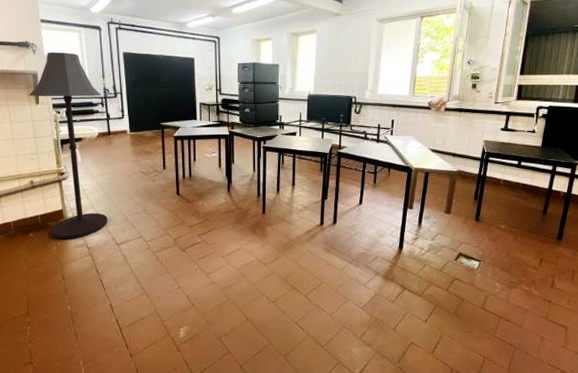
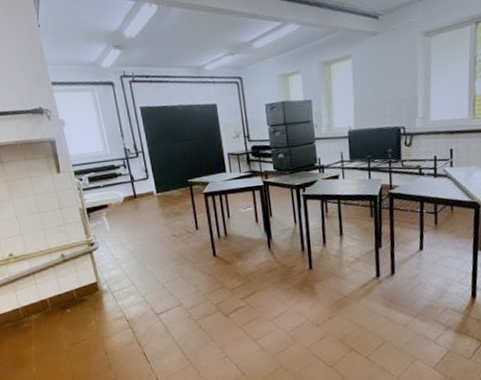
floor lamp: present [28,52,108,240] -> none [48,114,144,313]

